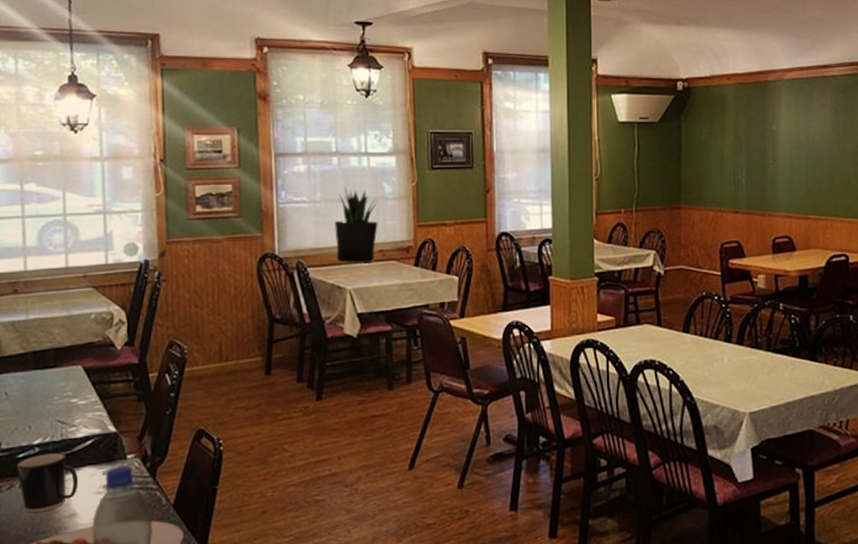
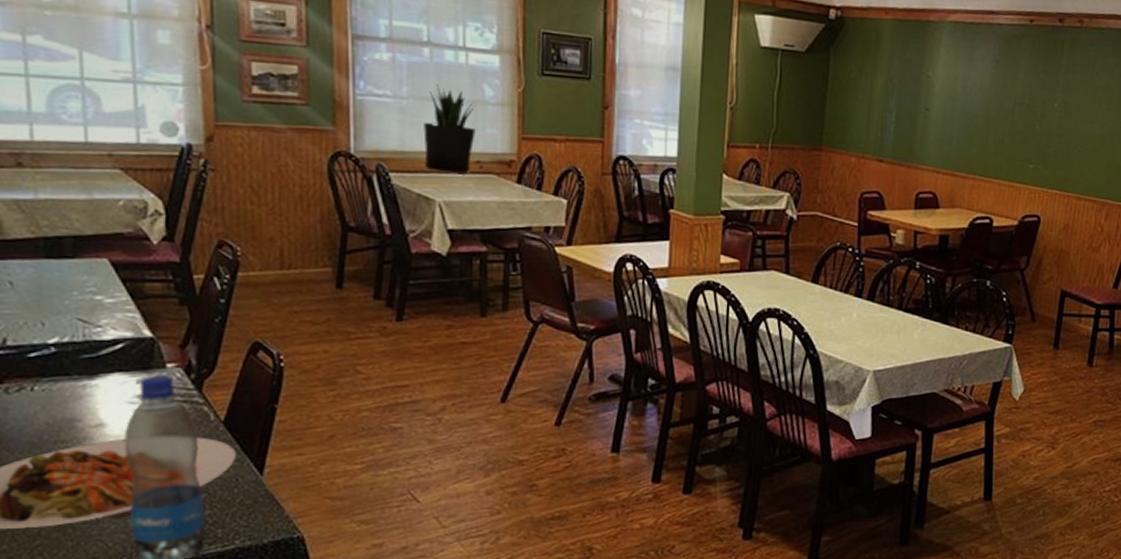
mug: present [16,453,78,513] -> none [27,355,105,420]

